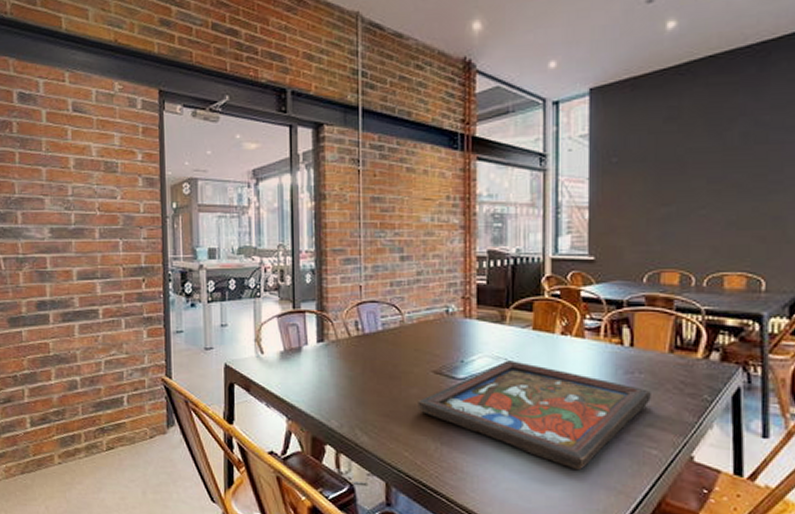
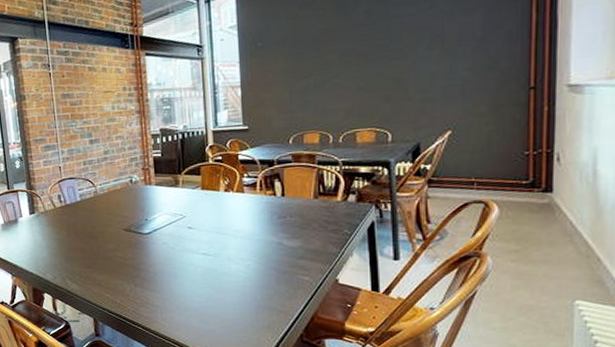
framed painting: present [418,360,651,469] -> none [113,215,301,296]

